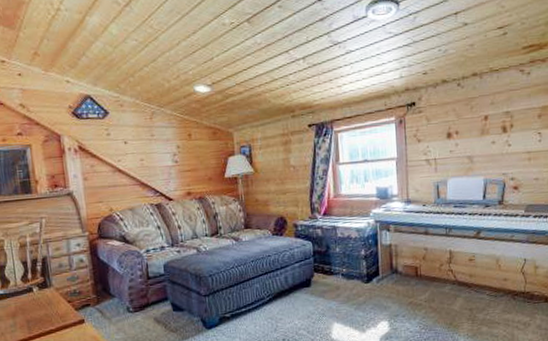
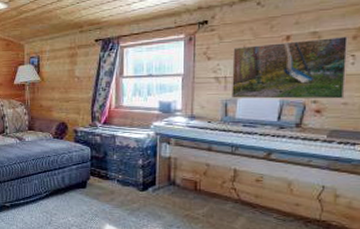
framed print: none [440,114,537,180] -> present [231,36,349,100]

